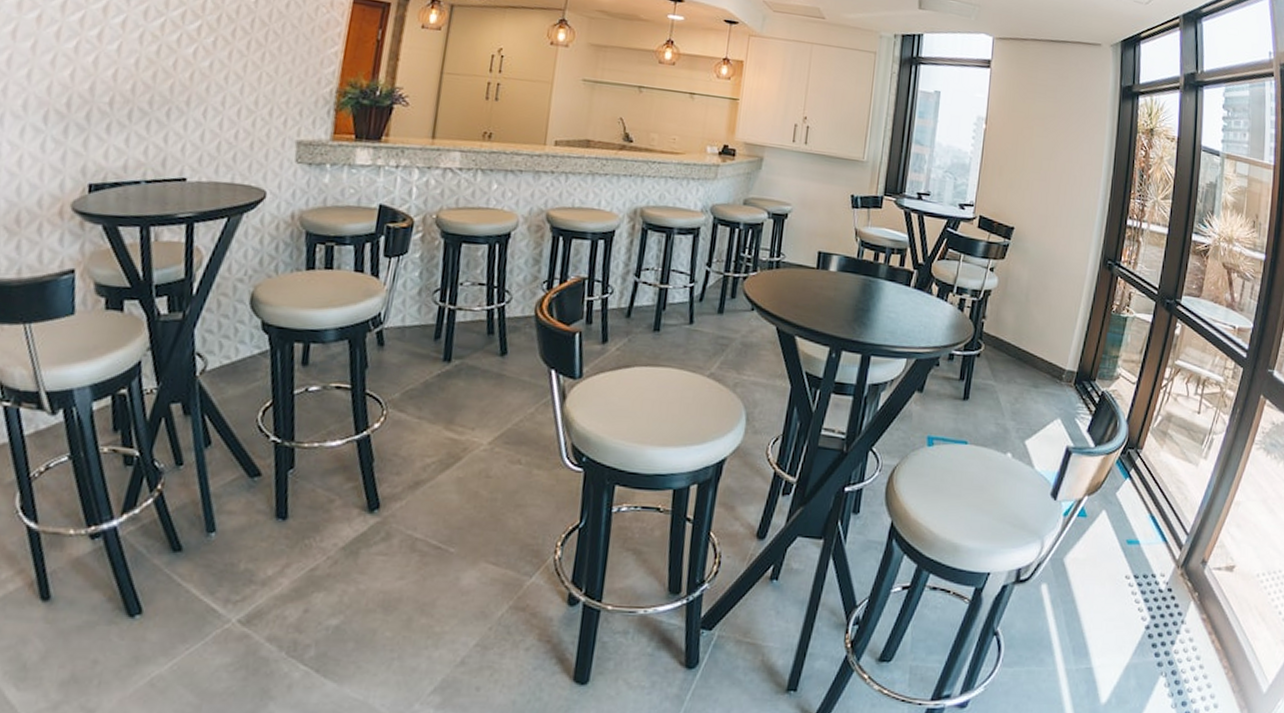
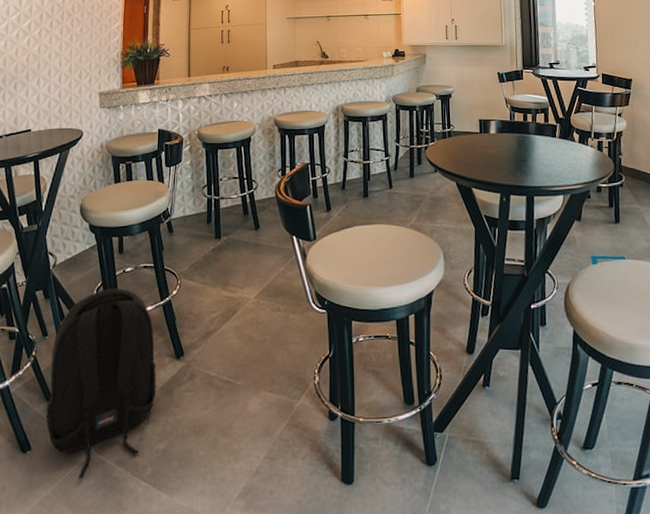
backpack: none [168,410,341,656] -> present [46,288,157,479]

